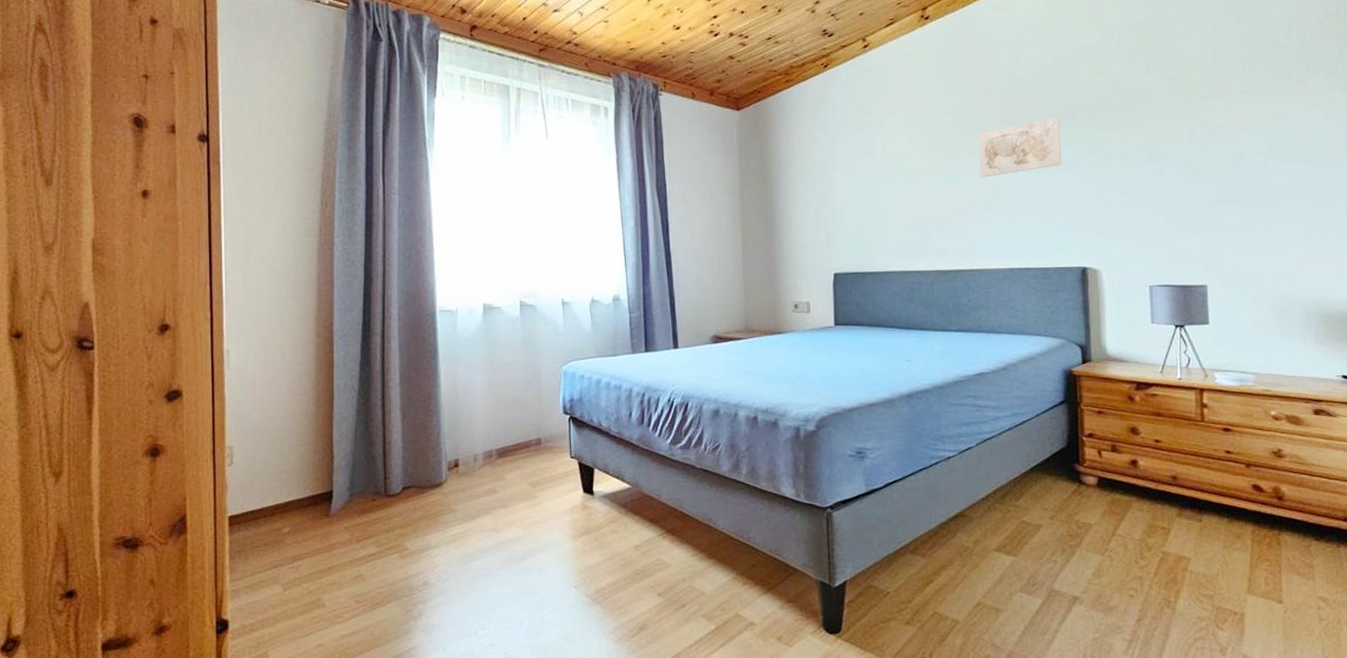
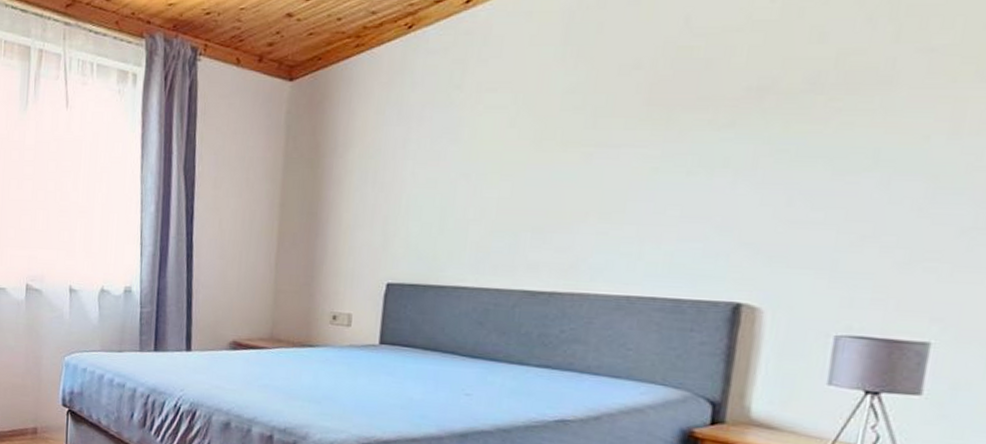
wall art: present [979,116,1063,178] -> none [604,100,739,178]

